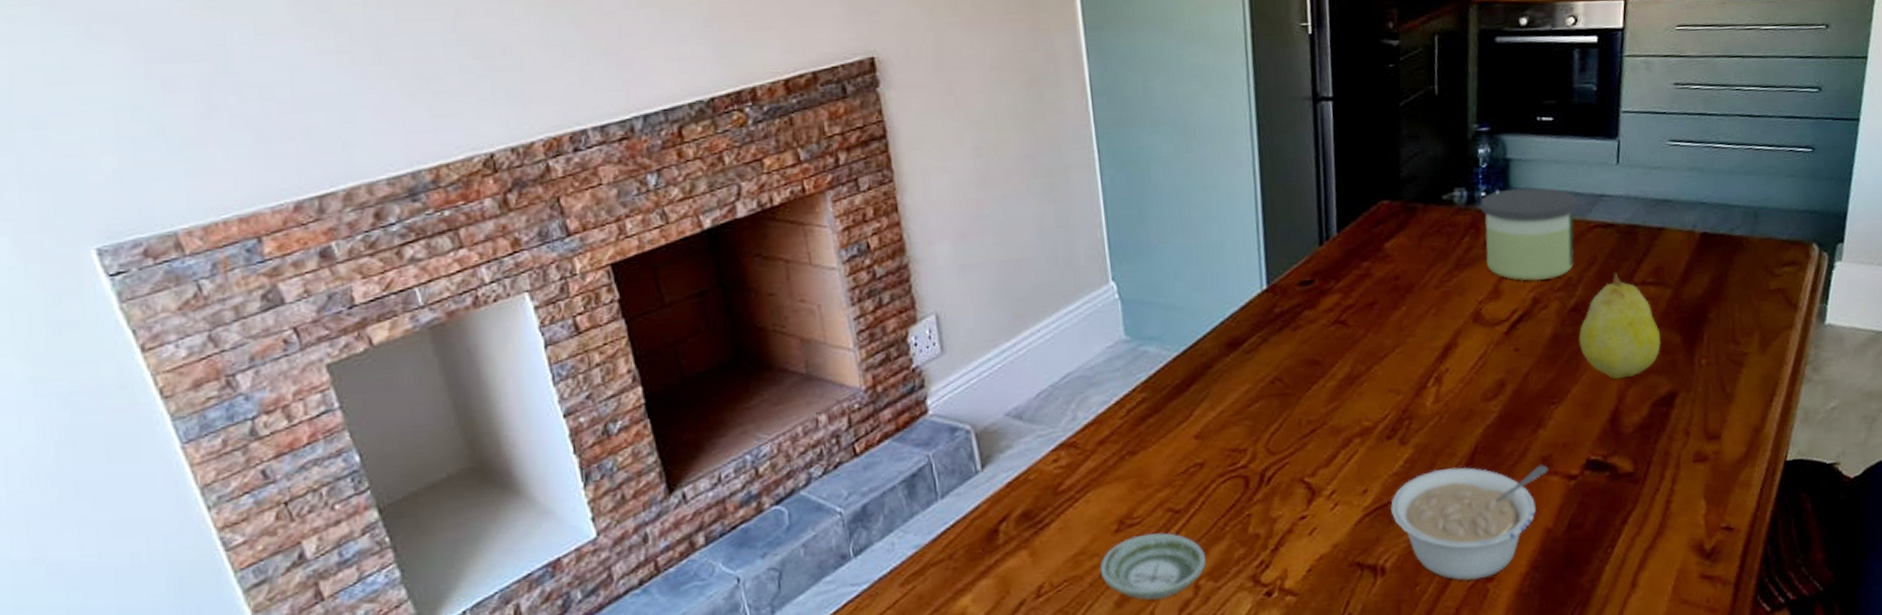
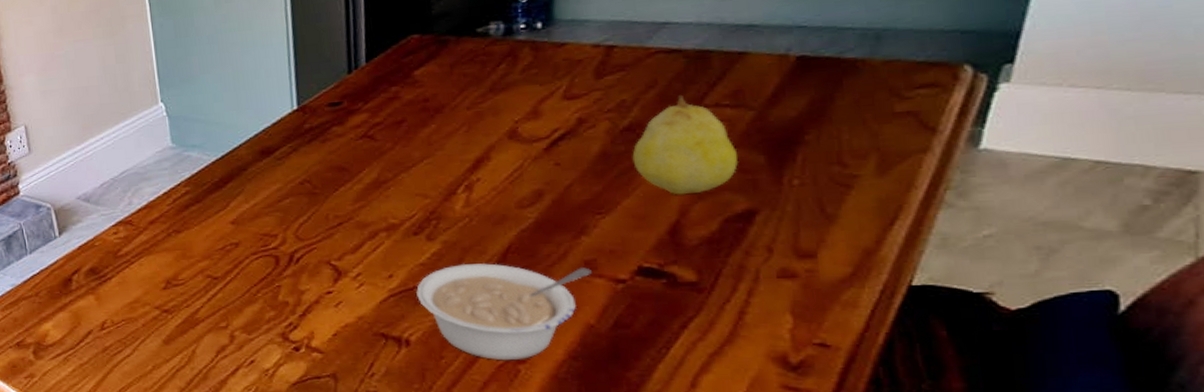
saucer: present [1099,532,1206,601] -> none [150,292,240,342]
candle: present [1480,187,1578,281] -> none [518,17,636,103]

